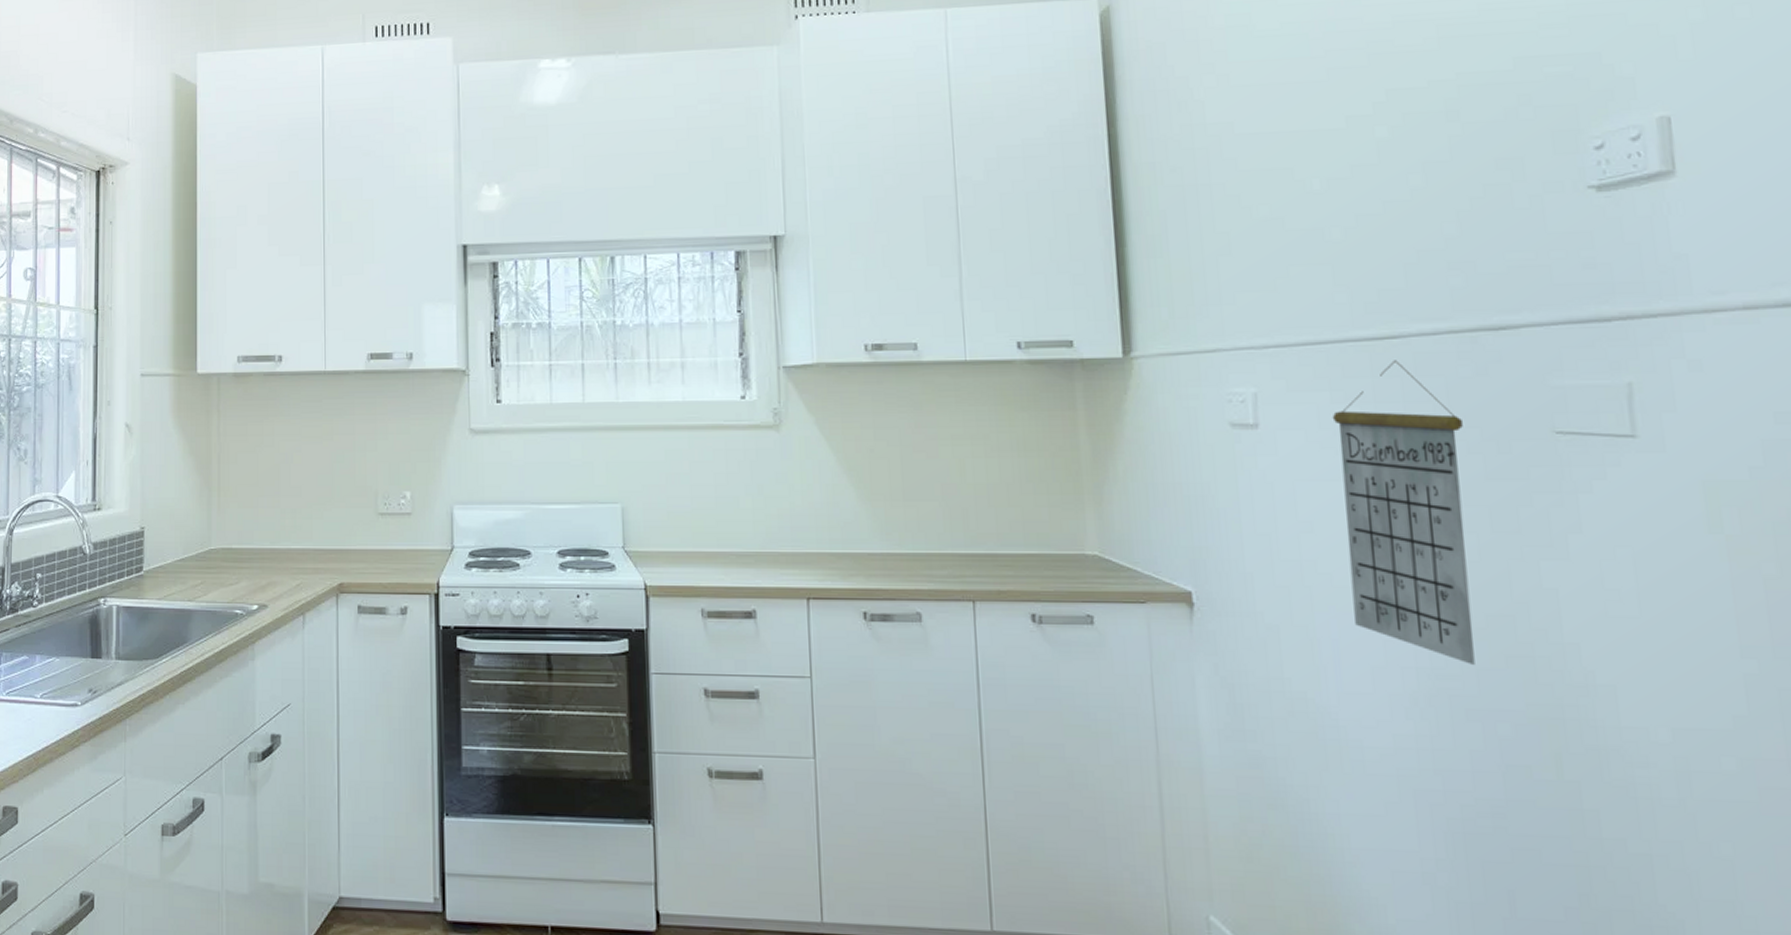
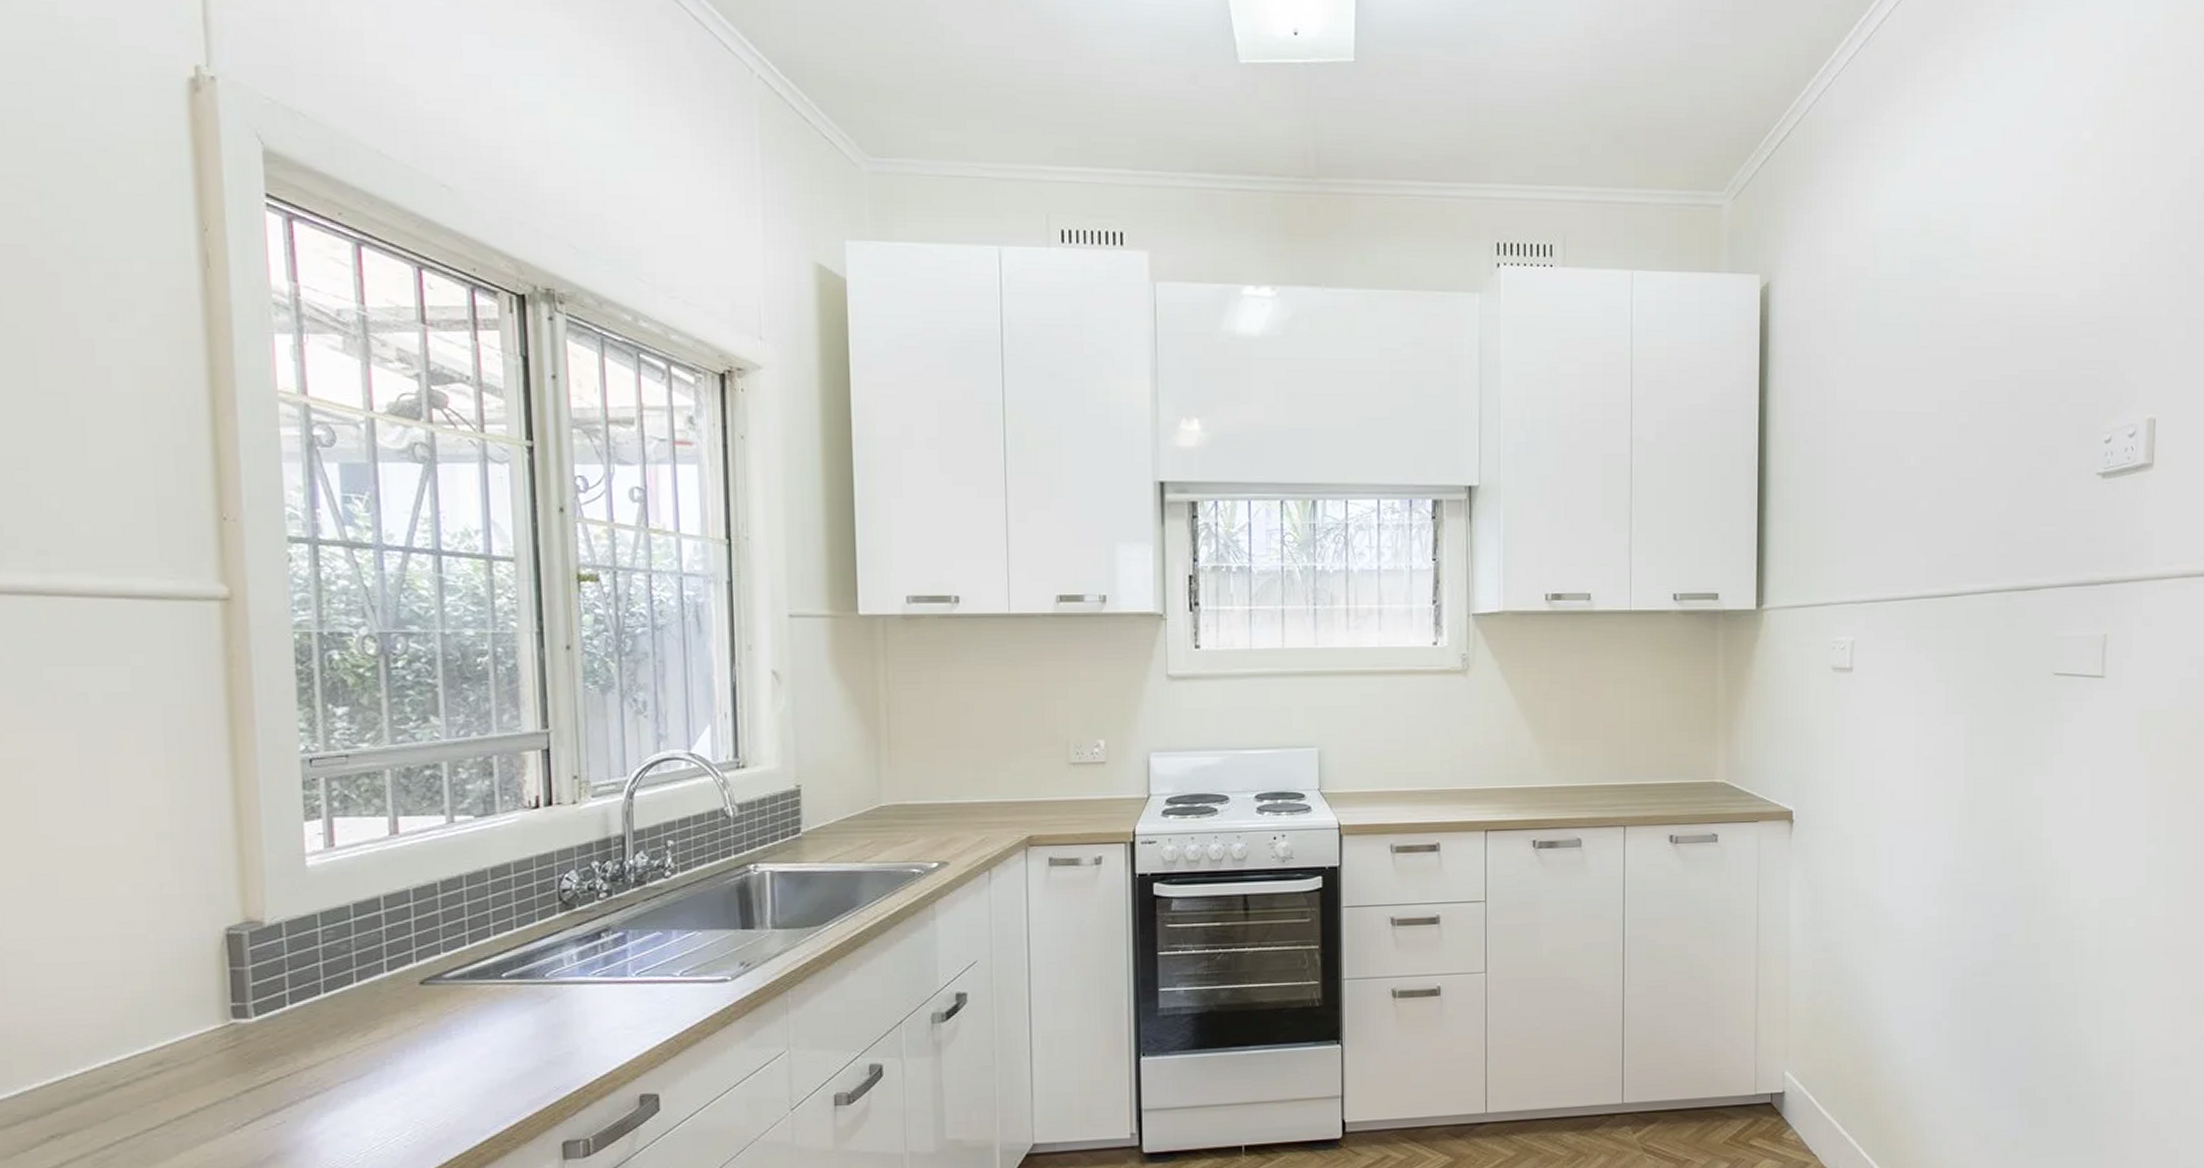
calendar: present [1332,360,1475,665] -> none [1906,614,1994,859]

